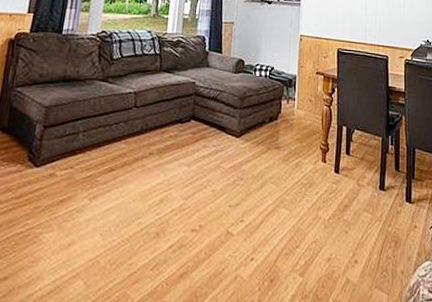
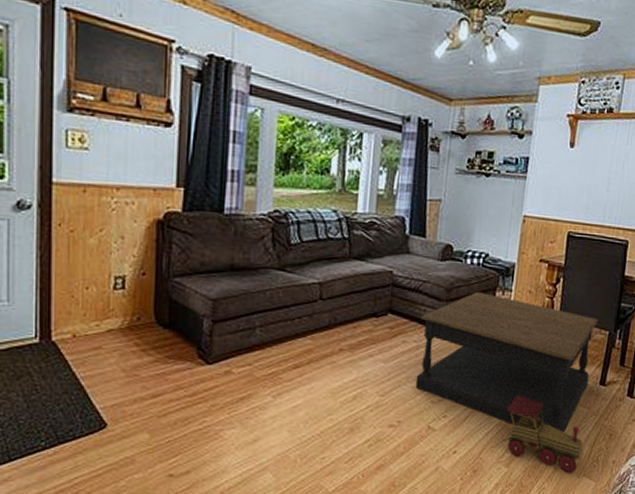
coffee table: none [215,100,371,239] -> present [415,291,598,433]
toy train: none [298,198,372,285] -> present [506,394,584,474]

